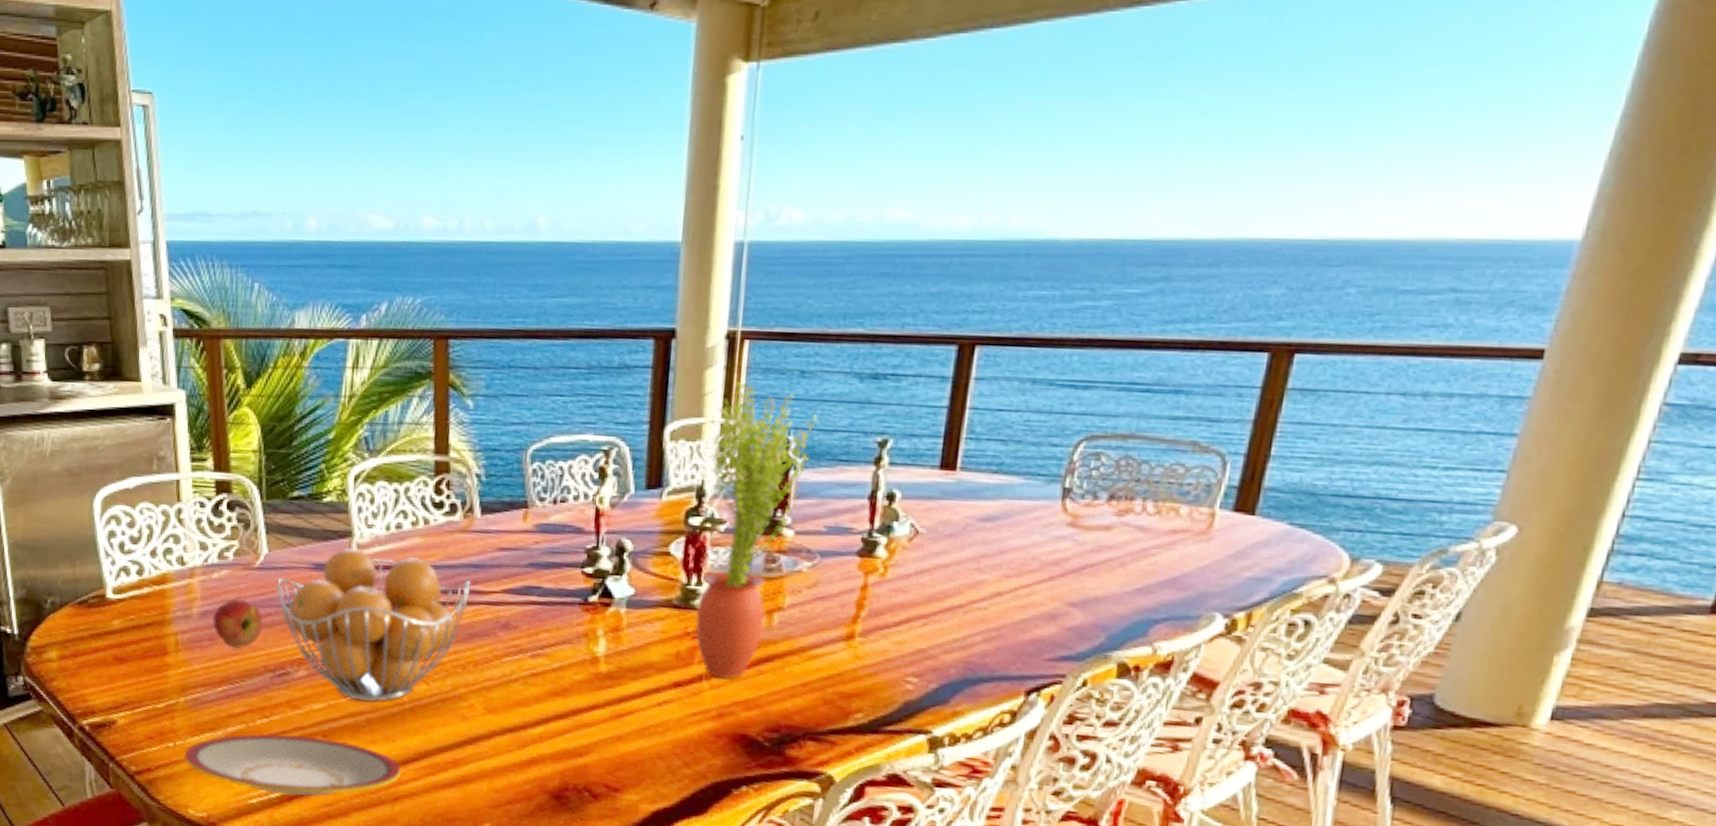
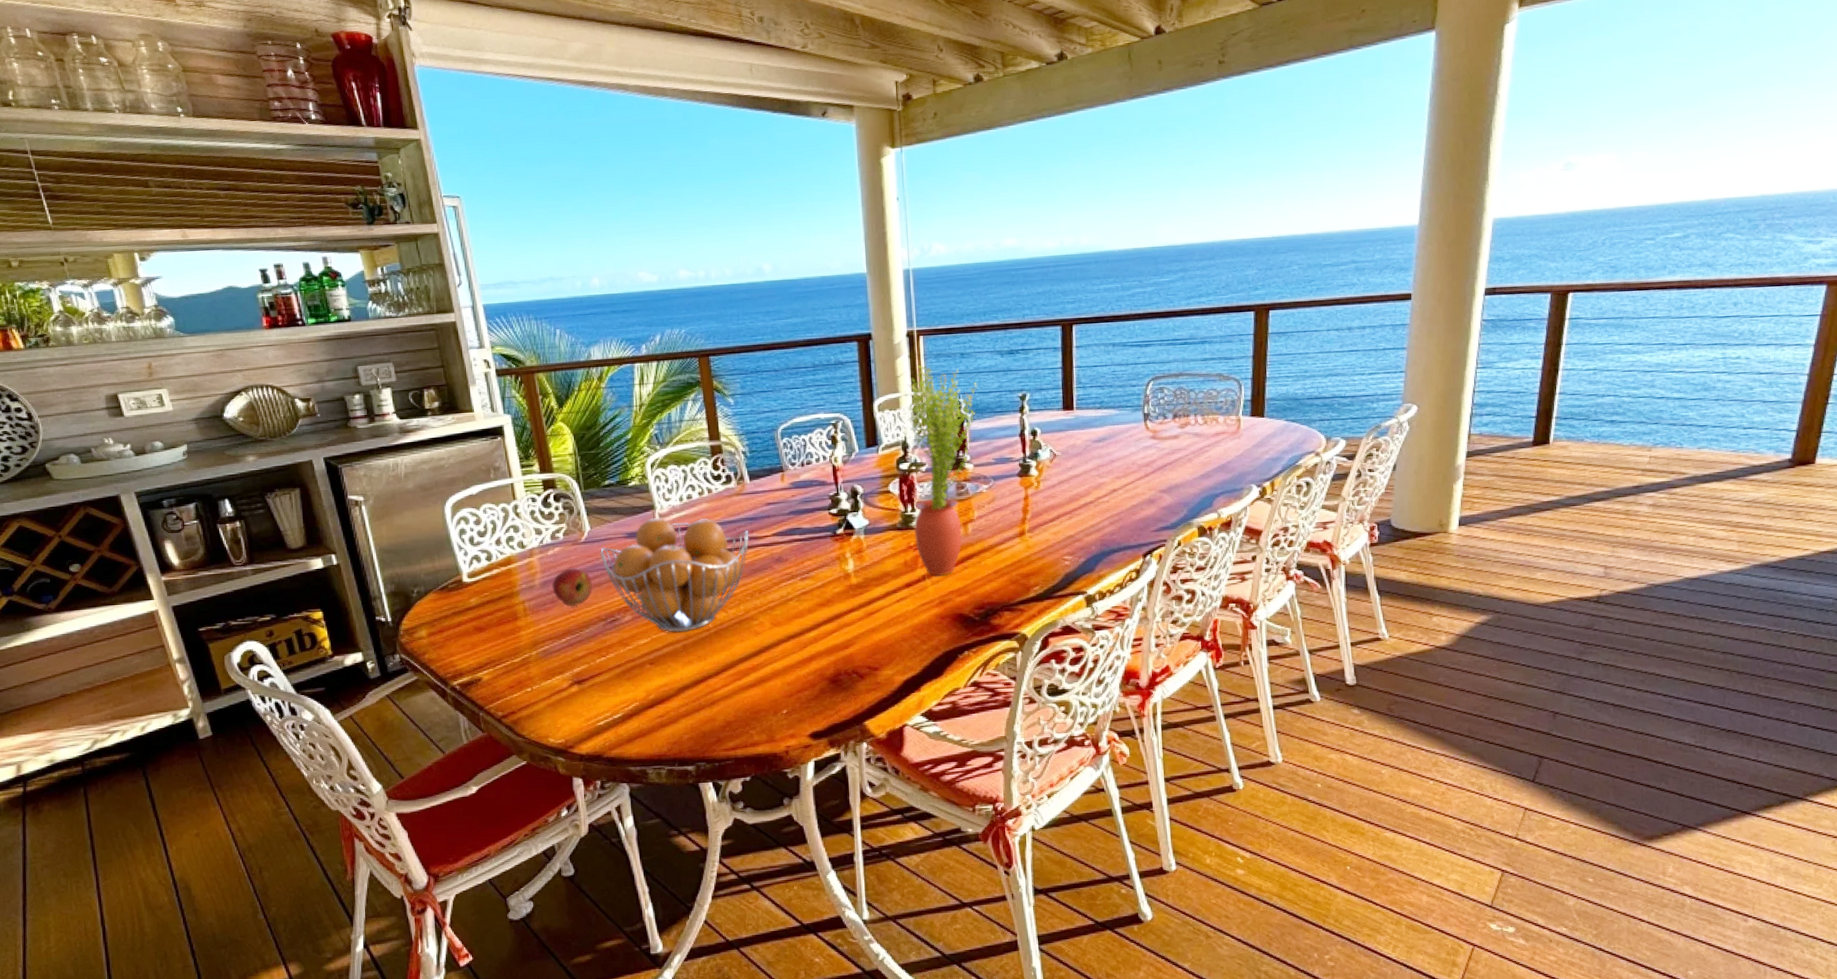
plate: present [184,733,402,796] -> none [540,665,715,714]

